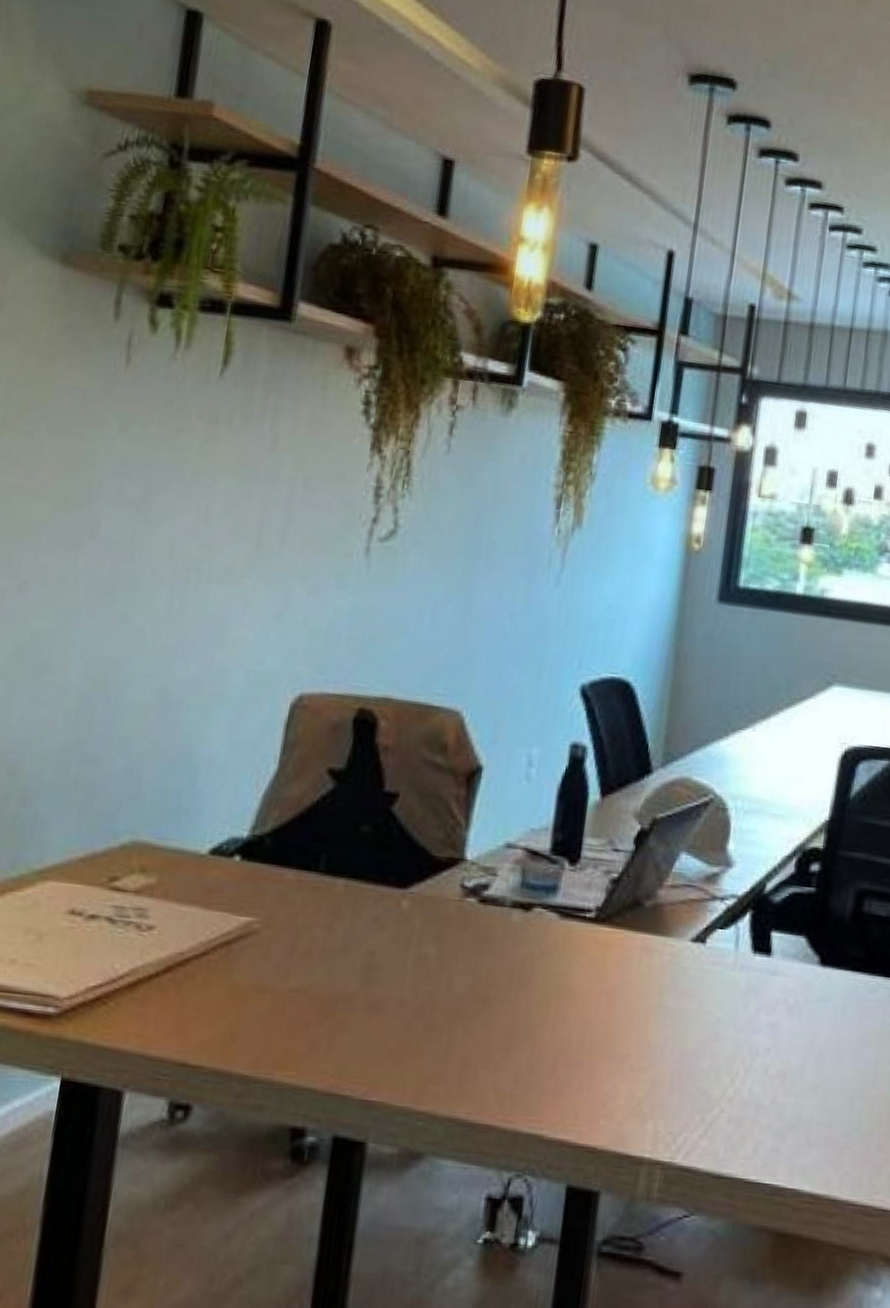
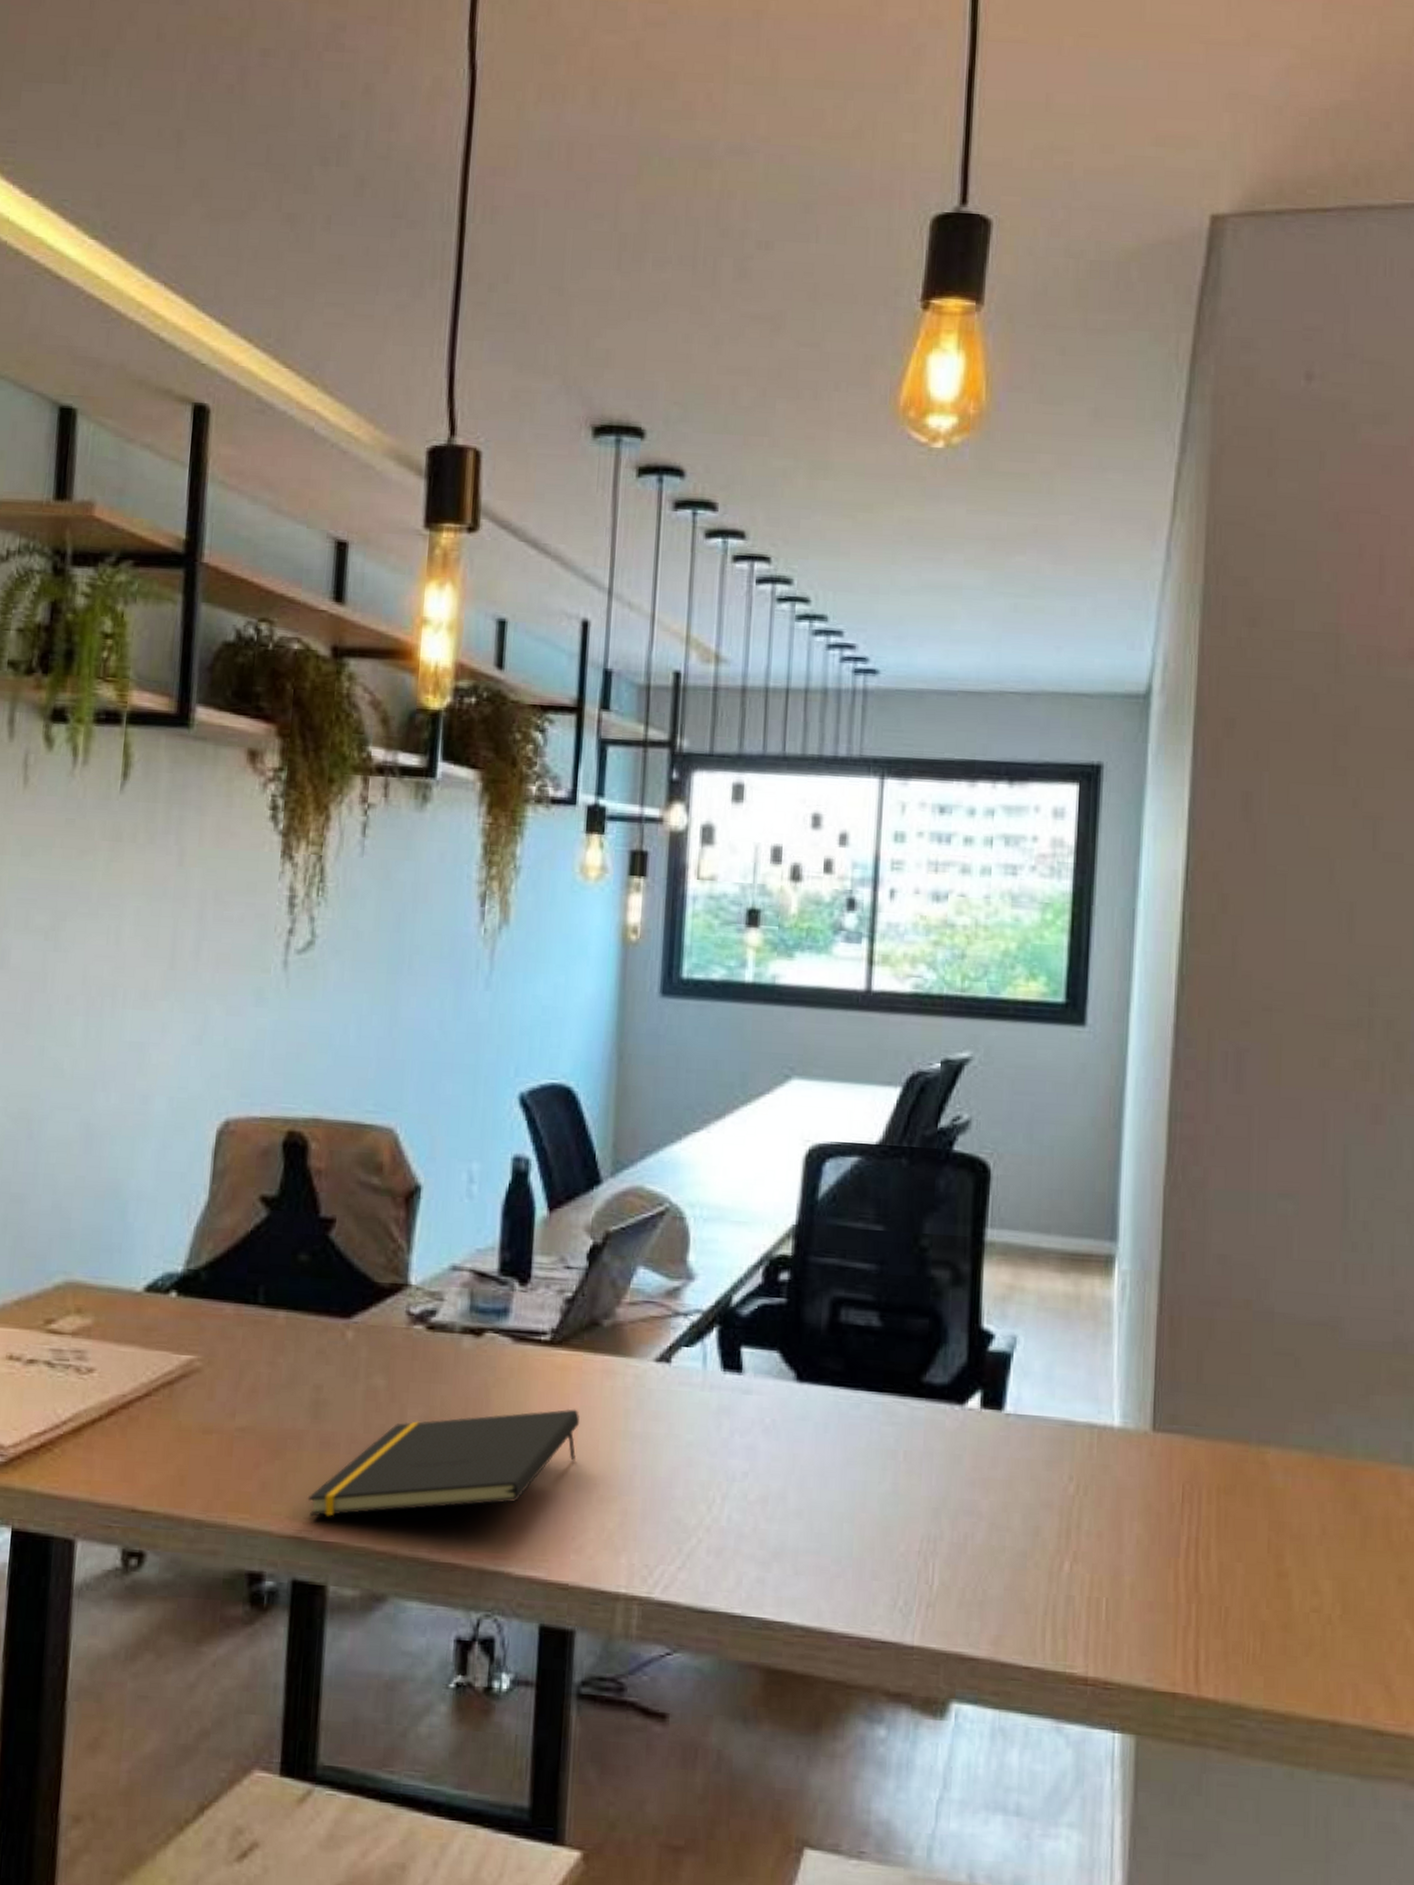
notepad: none [353,982,617,1077] -> present [307,1408,579,1517]

